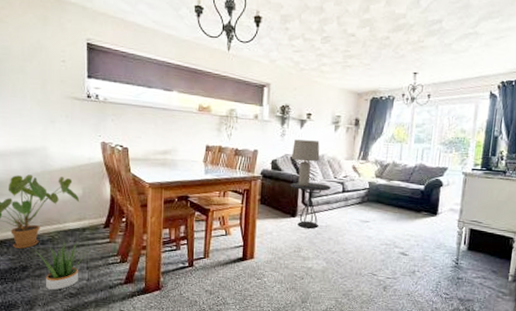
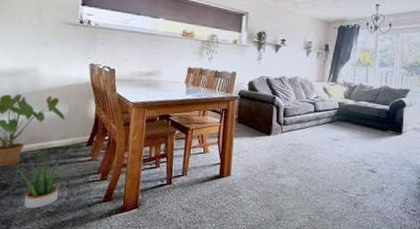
side table: present [290,182,331,229] -> none [266,102,304,147]
lamp: present [291,139,320,188] -> none [266,63,293,107]

